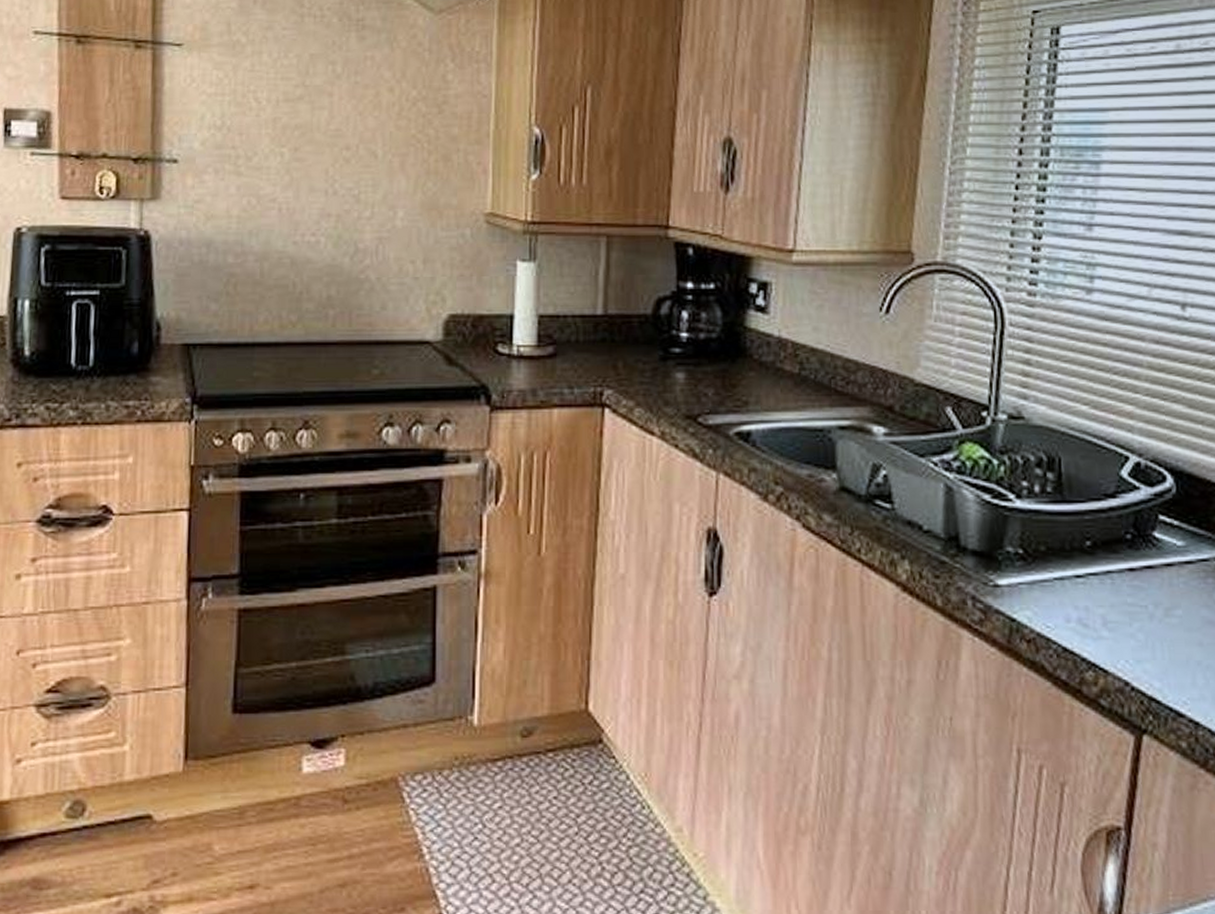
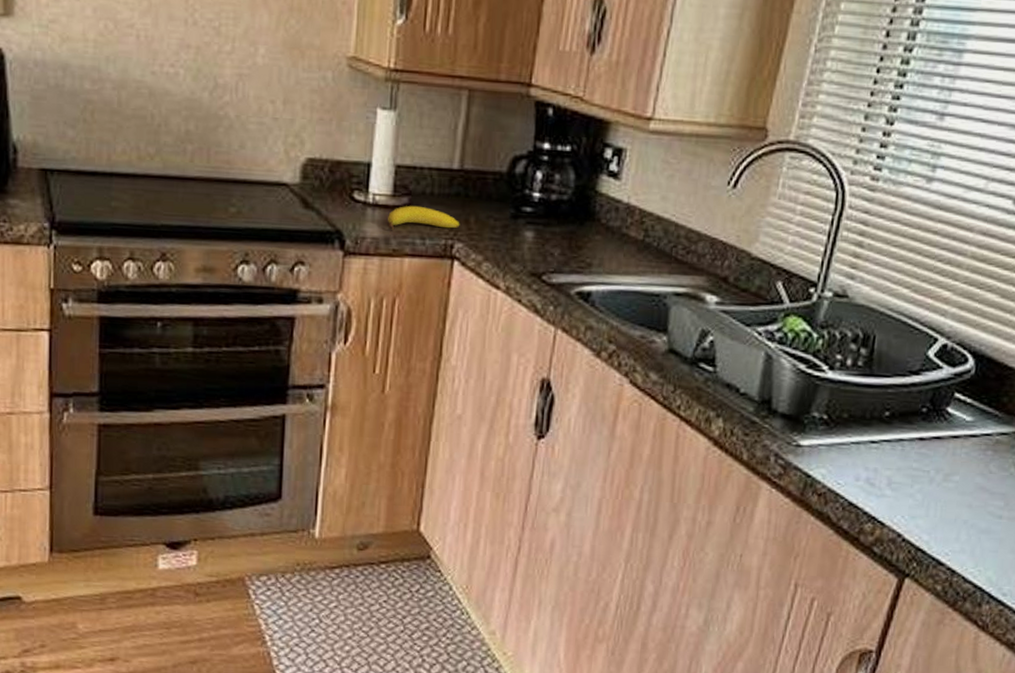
fruit: none [534,354,608,381] -> present [388,205,460,230]

